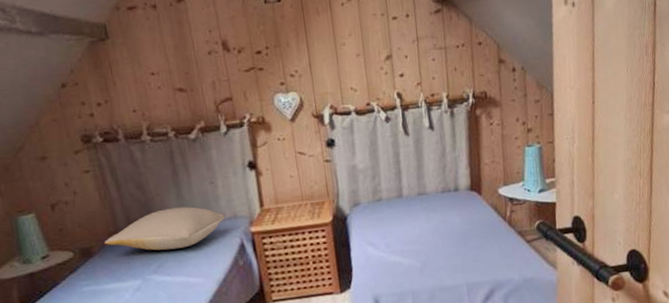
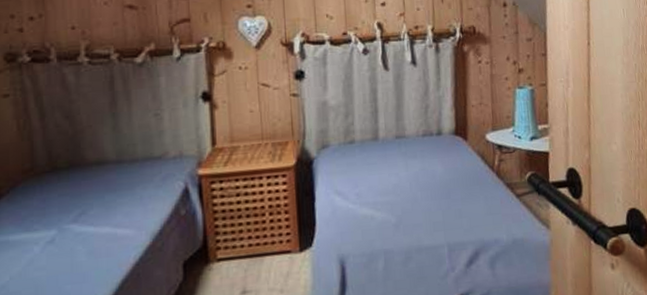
pillow: present [104,206,225,251] -> none [15,142,169,194]

